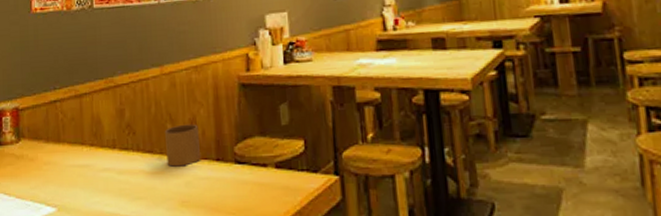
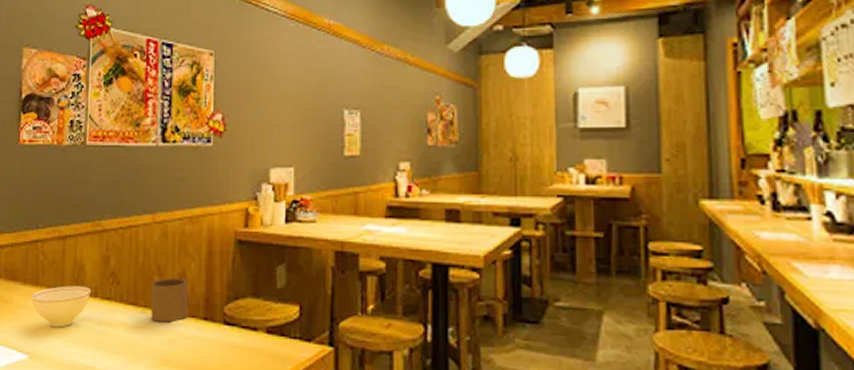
bowl: none [55,139,110,180] -> present [31,286,92,328]

